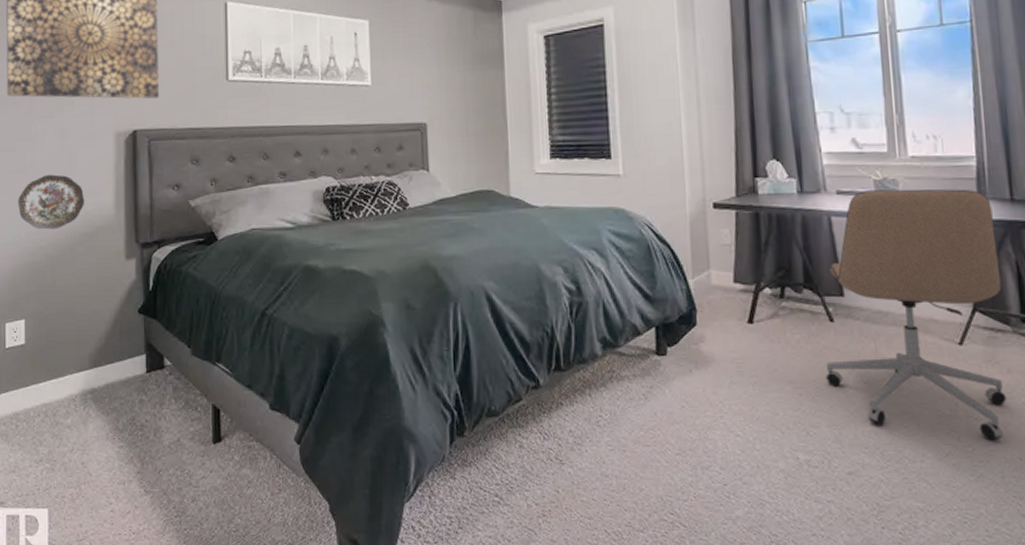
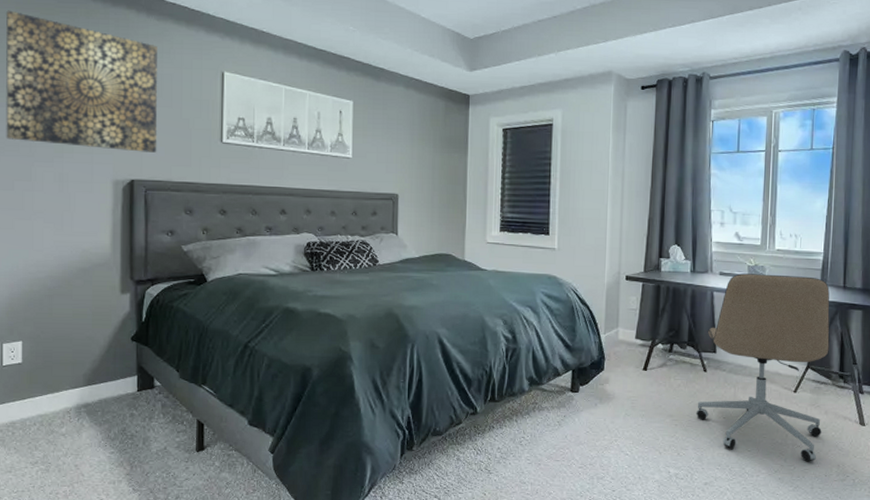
decorative plate: present [18,174,85,230] -> none [16,214,83,264]

